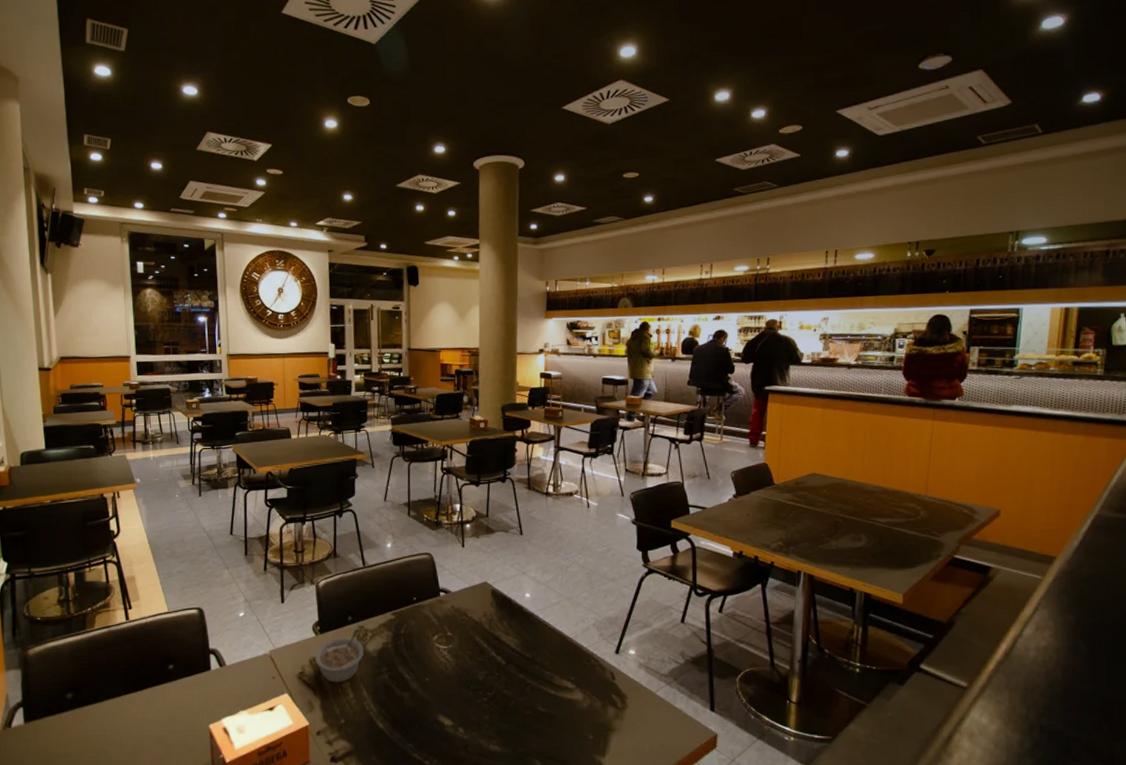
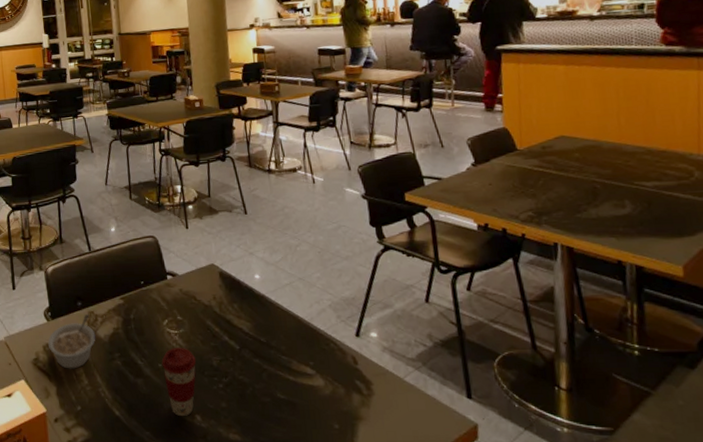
coffee cup: none [429,662,463,729] -> present [161,347,197,417]

